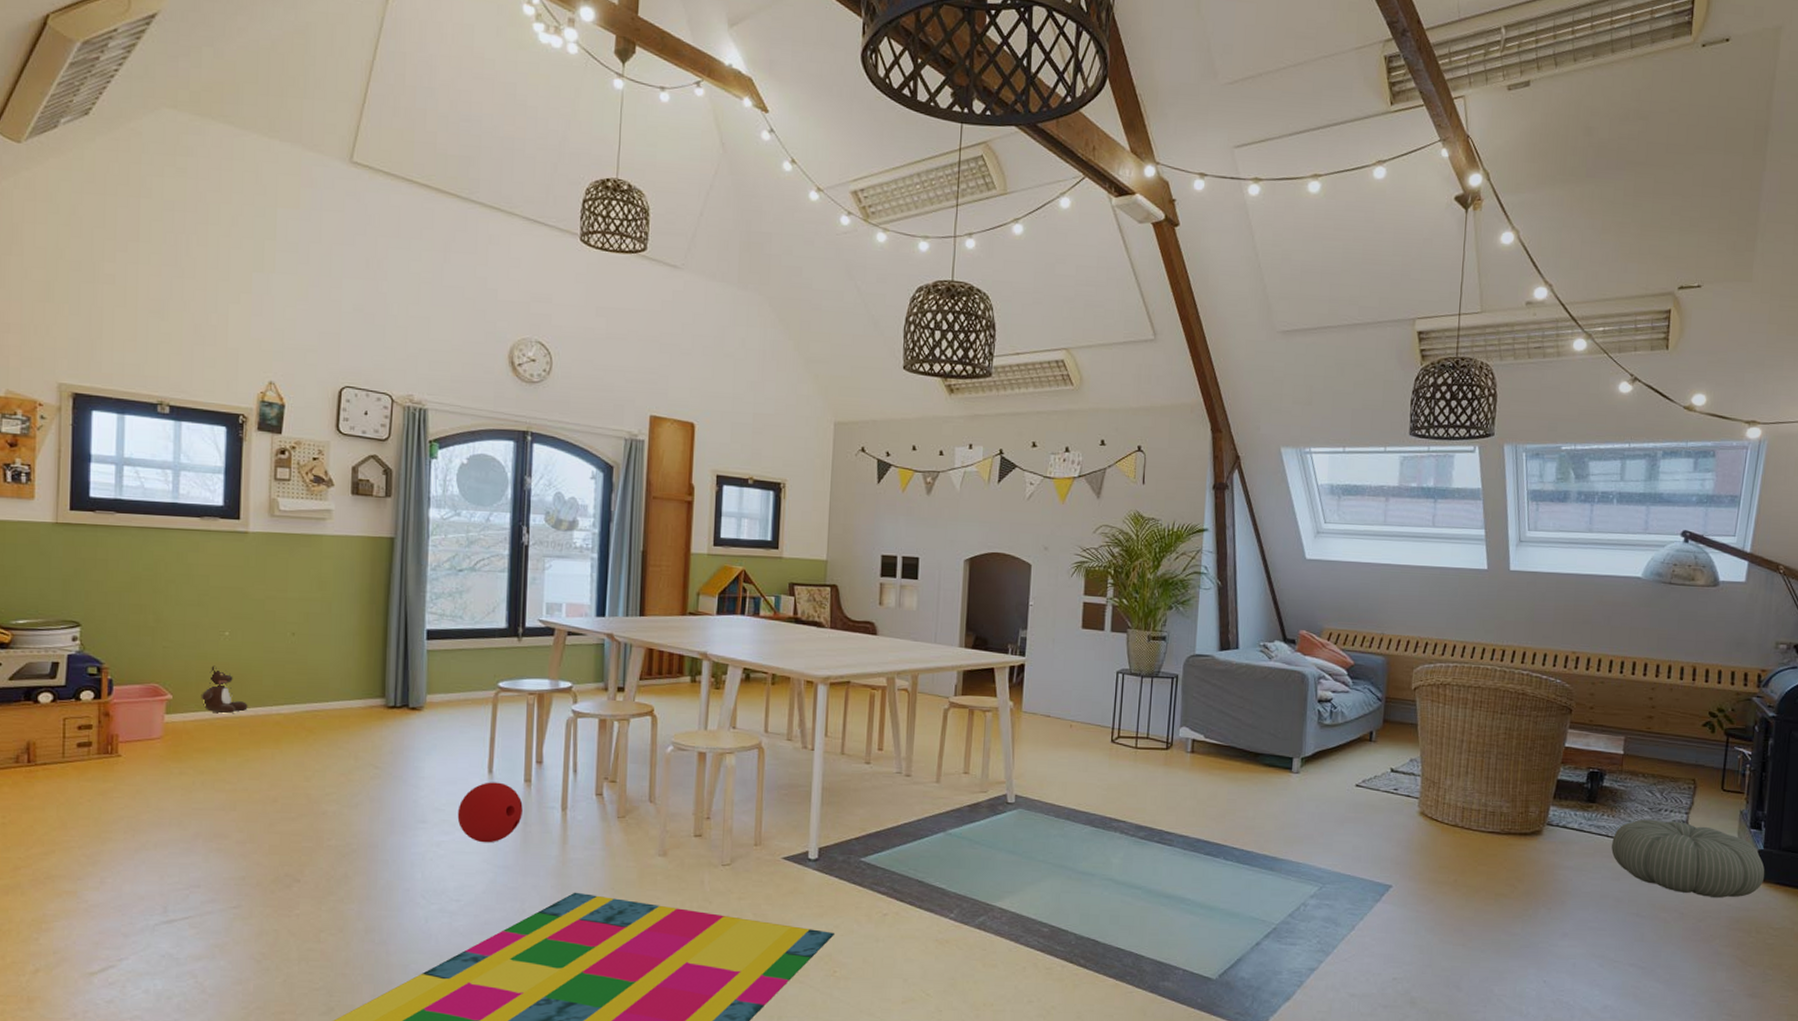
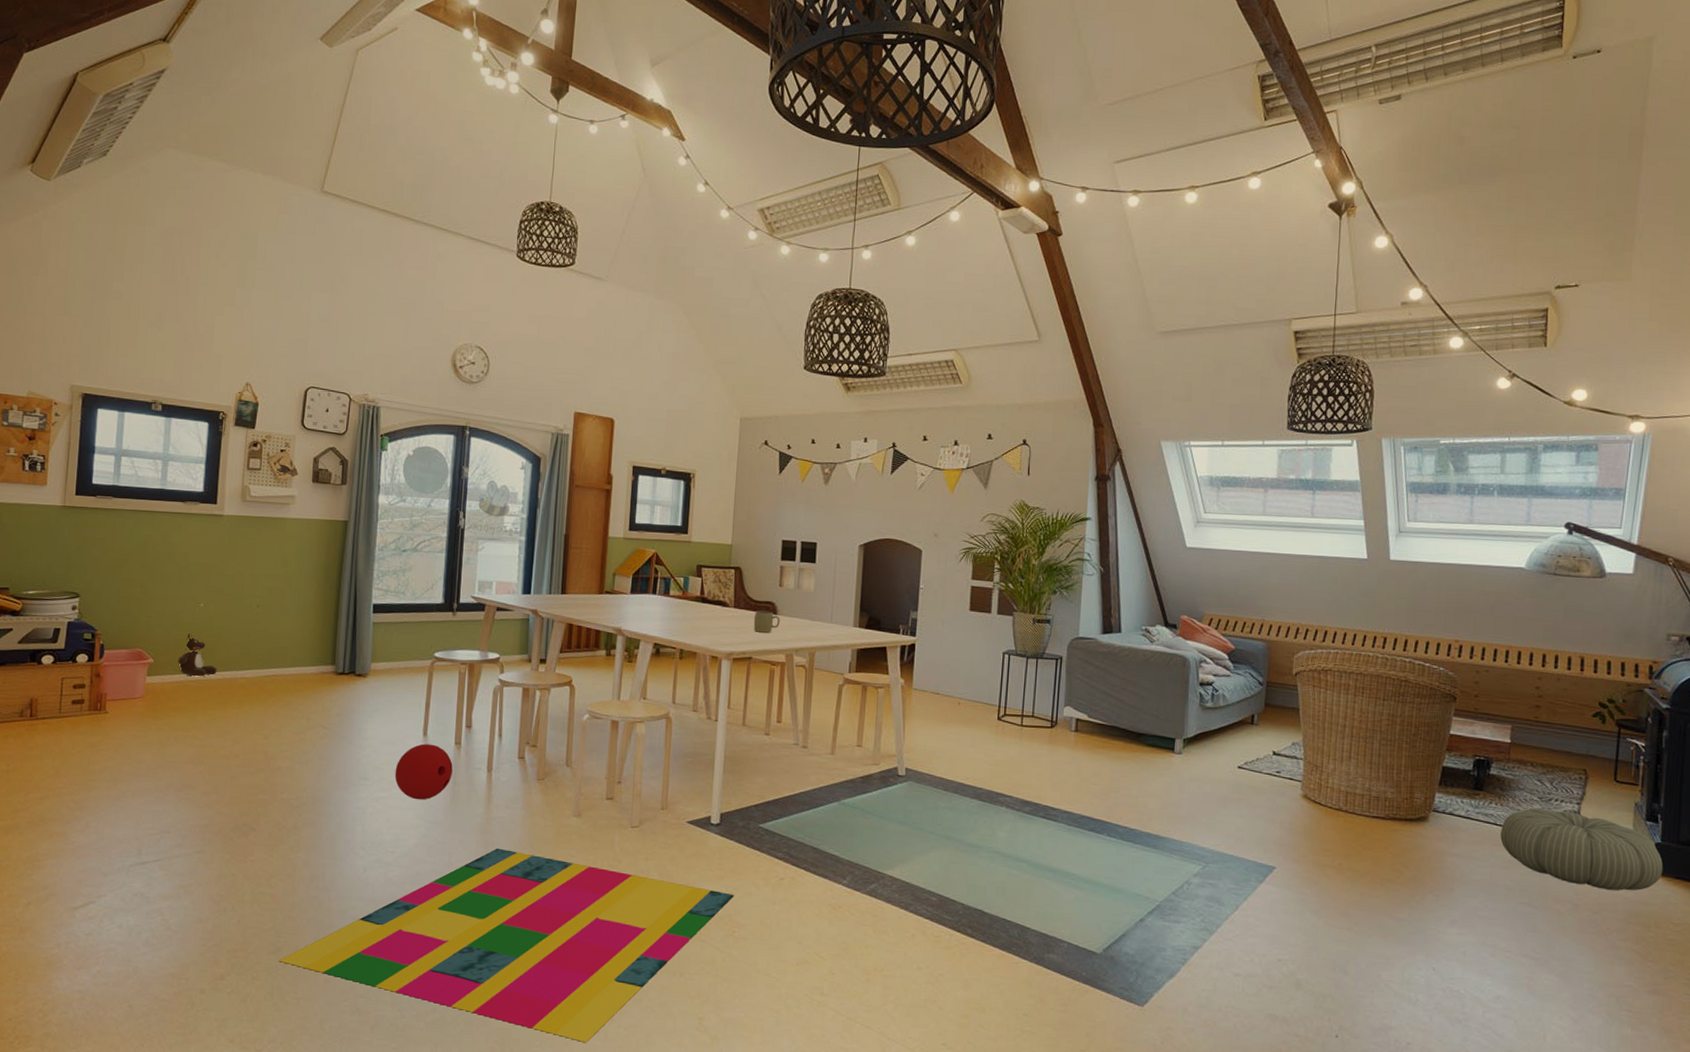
mug: none [851,631,880,655] -> present [753,610,780,633]

